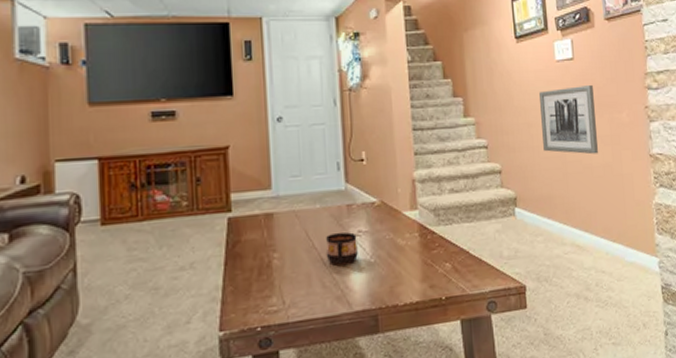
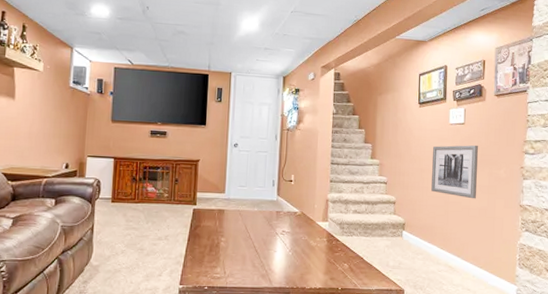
cup: present [325,232,358,265] -> none [257,229,281,253]

